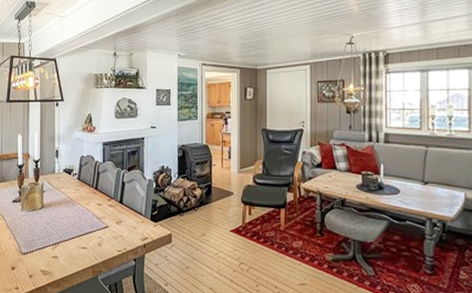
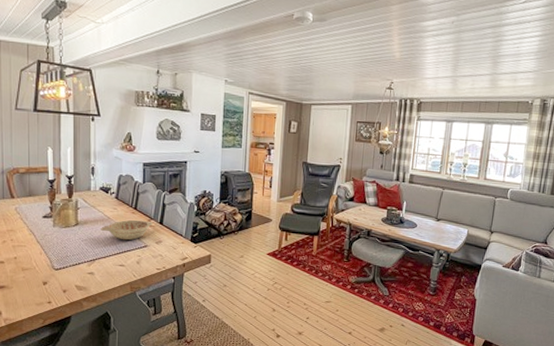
decorative bowl: none [64,200,113,222] -> present [101,219,153,241]

